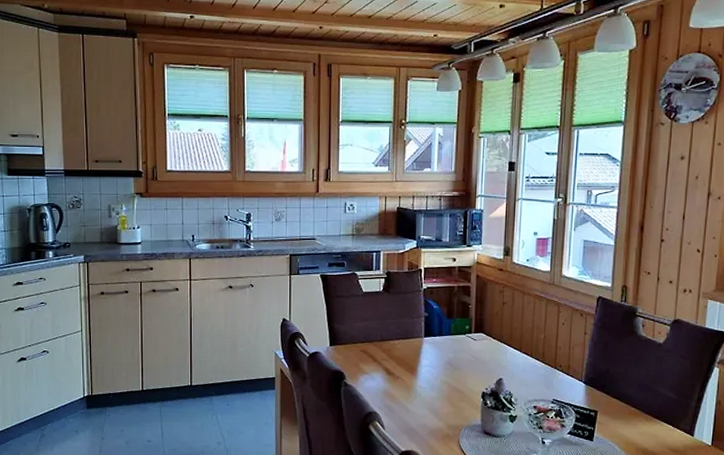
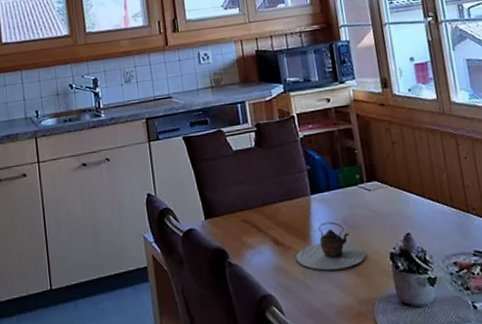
teapot: none [402,361,461,400] -> present [295,221,366,271]

